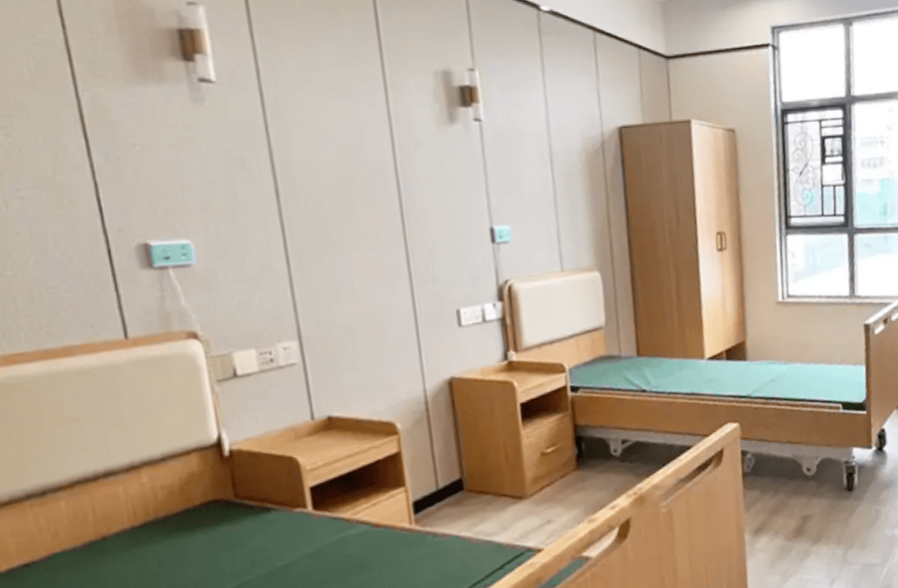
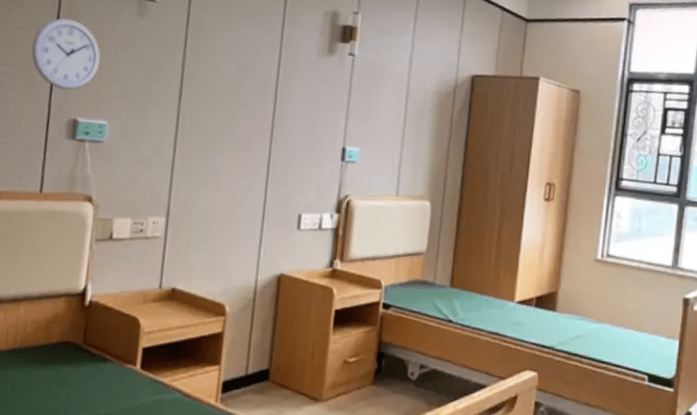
wall clock: none [54,117,159,209] -> present [31,18,101,90]

